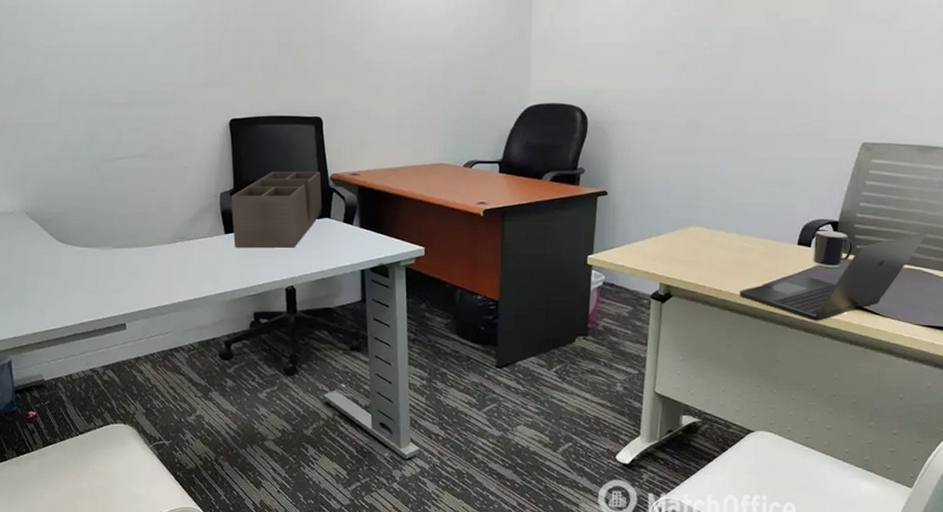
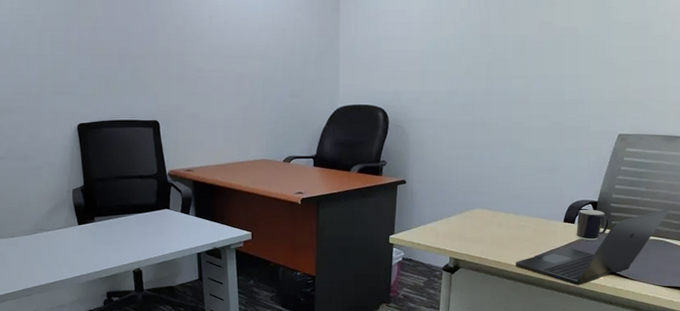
desk organizer: present [230,171,323,248] -> none [81,168,162,236]

